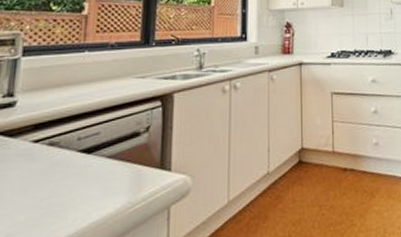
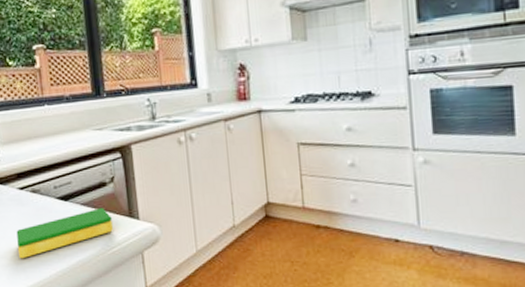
dish sponge: none [14,160,140,227] -> present [16,208,113,259]

